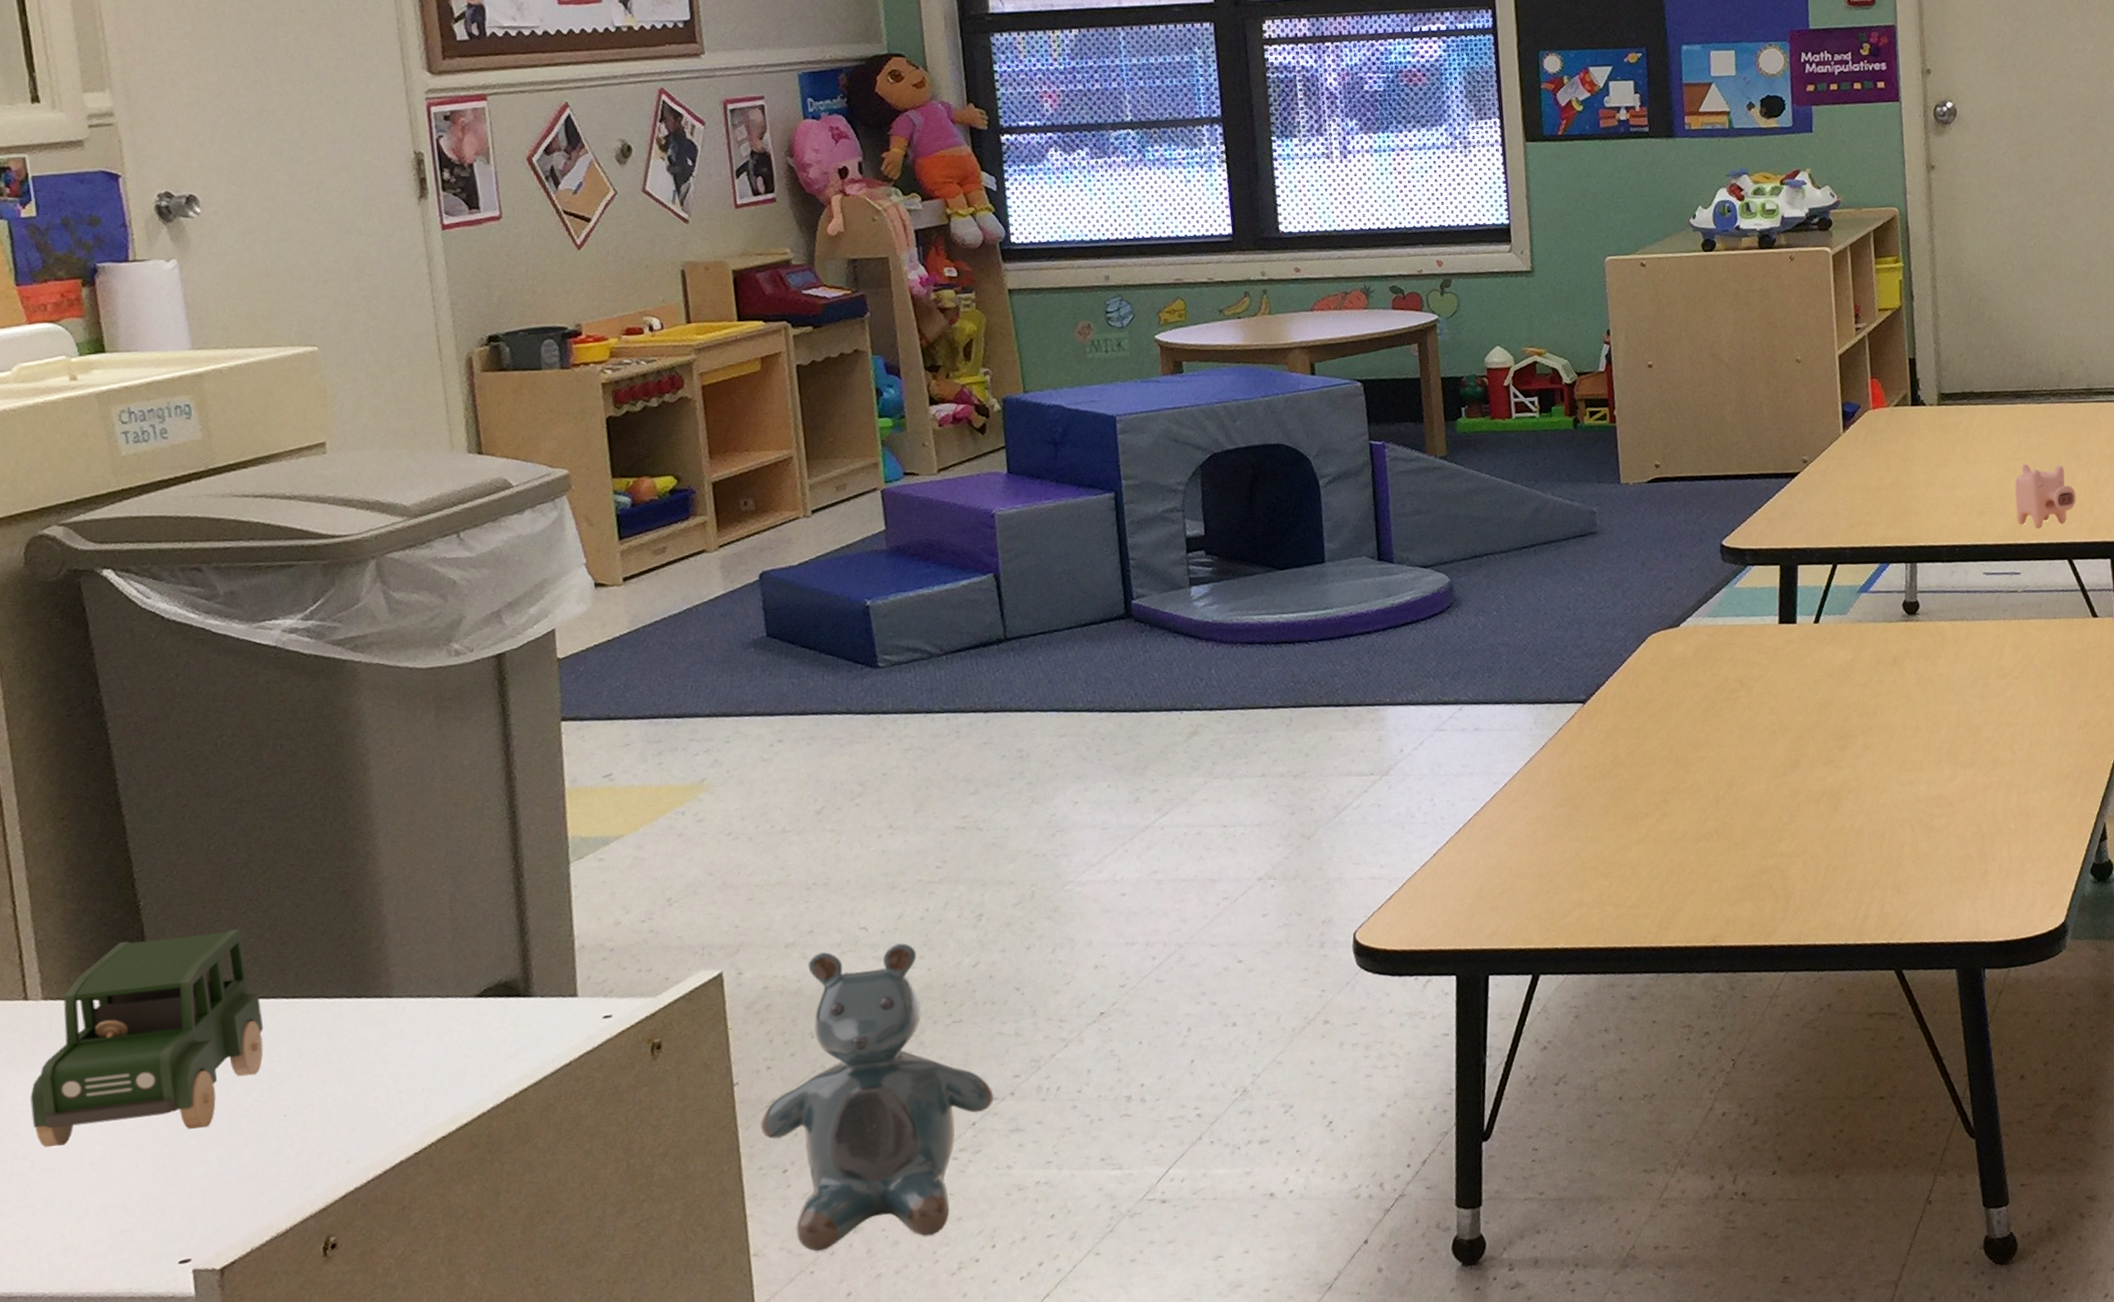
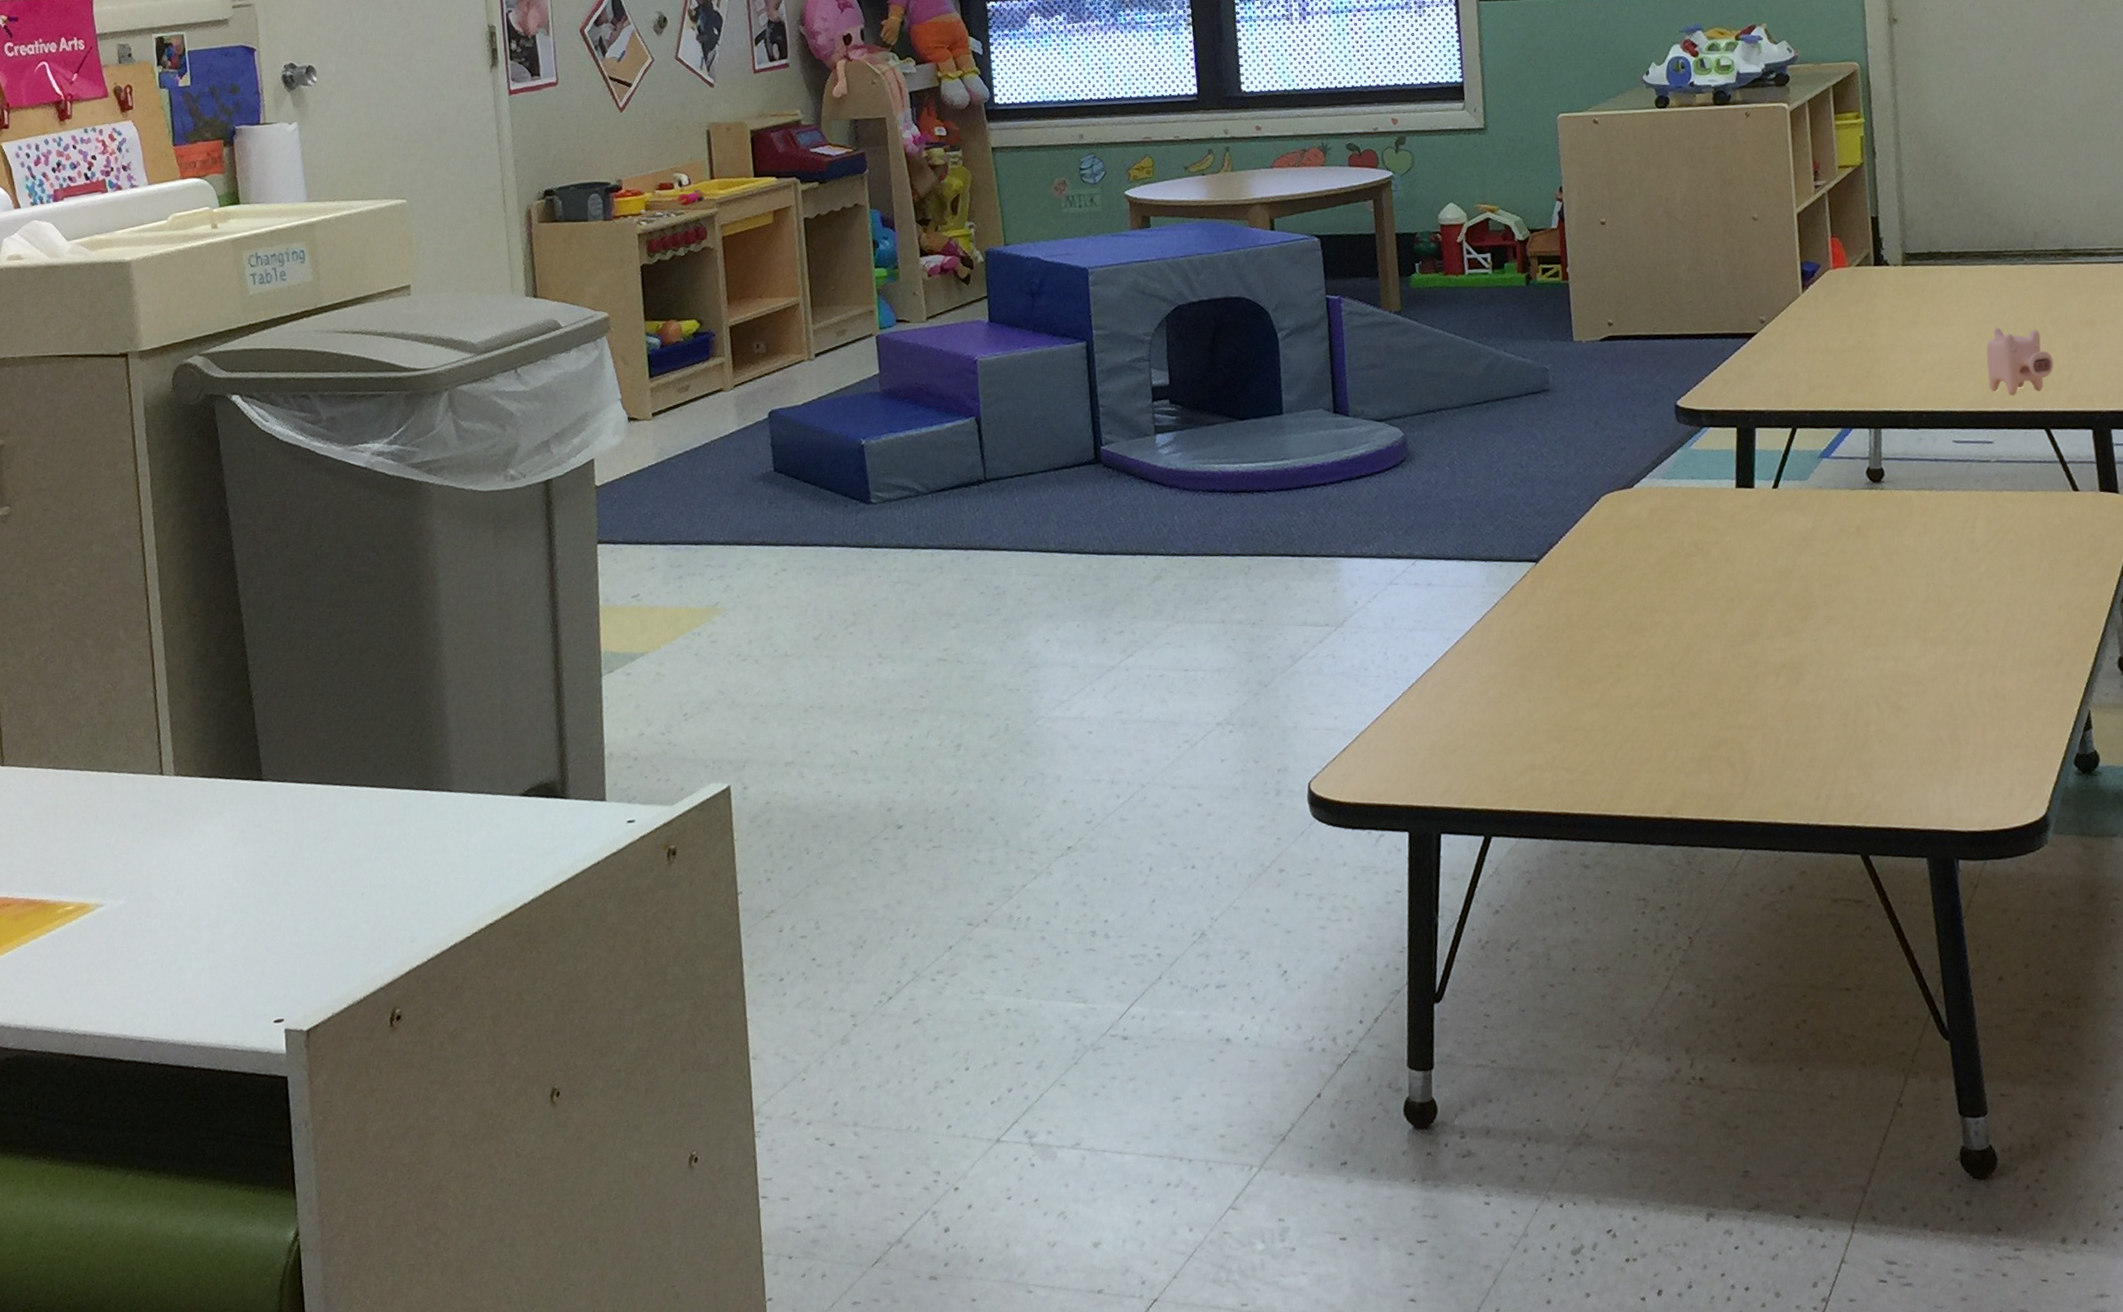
toy truck: present [30,928,264,1148] -> none [162,721,347,908]
doll: none [605,333,681,363] -> present [641,189,705,215]
stuffed animal: present [760,943,994,1252] -> none [760,768,970,1059]

